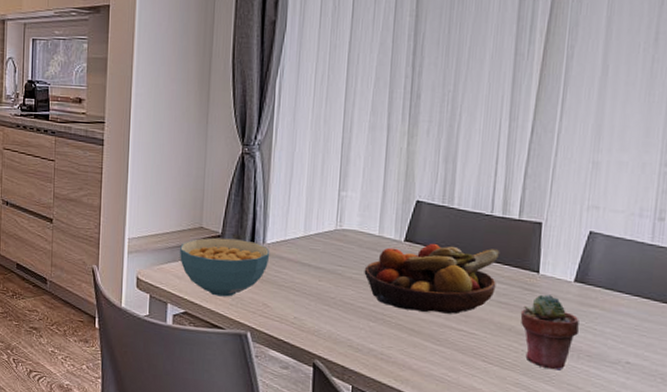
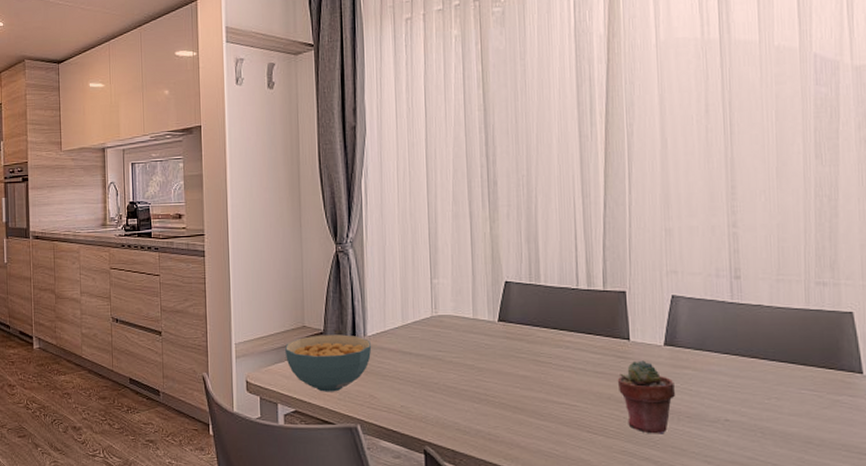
fruit bowl: present [364,244,500,314] -> none [463,321,590,390]

